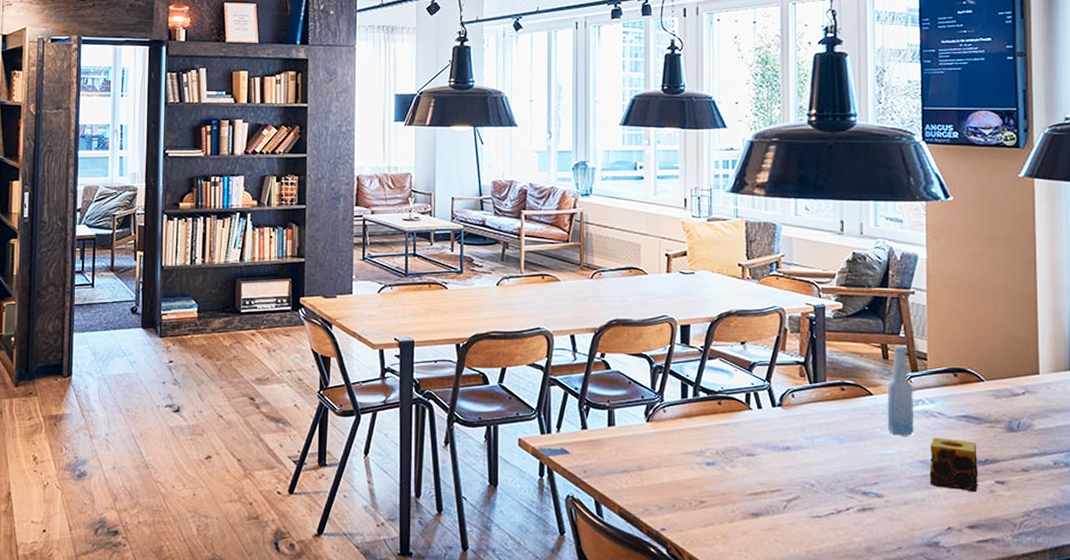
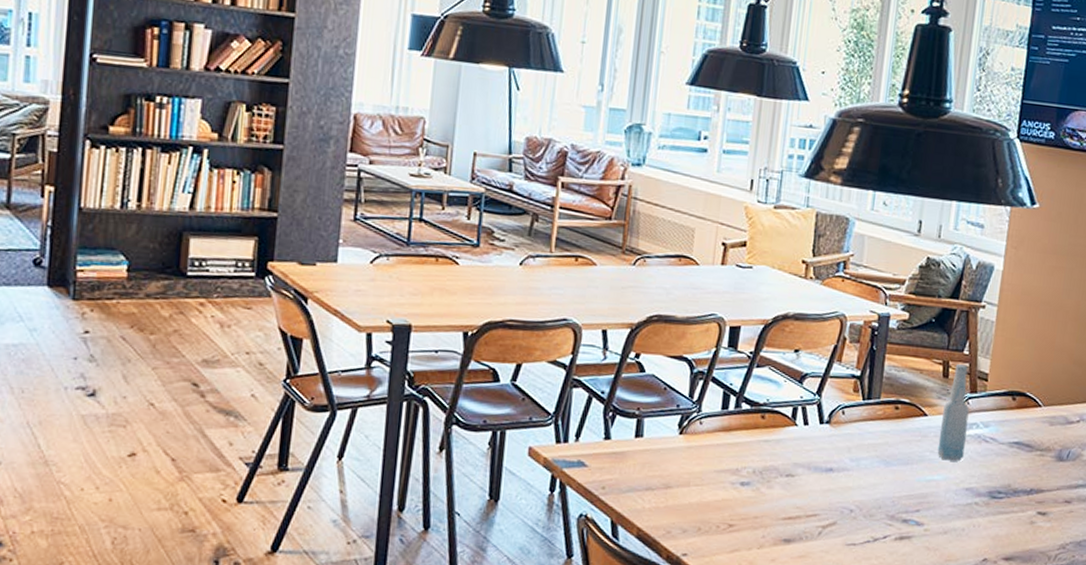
candle: present [929,438,978,493] -> none [972,464,1025,523]

